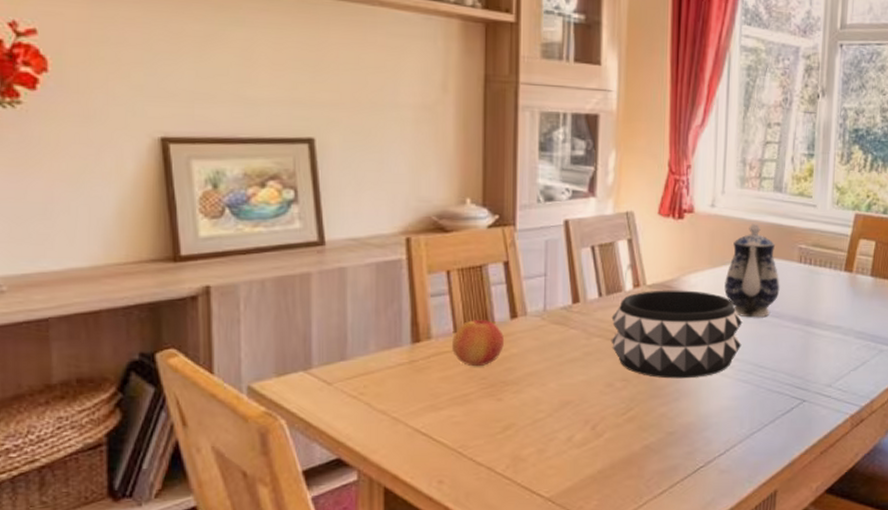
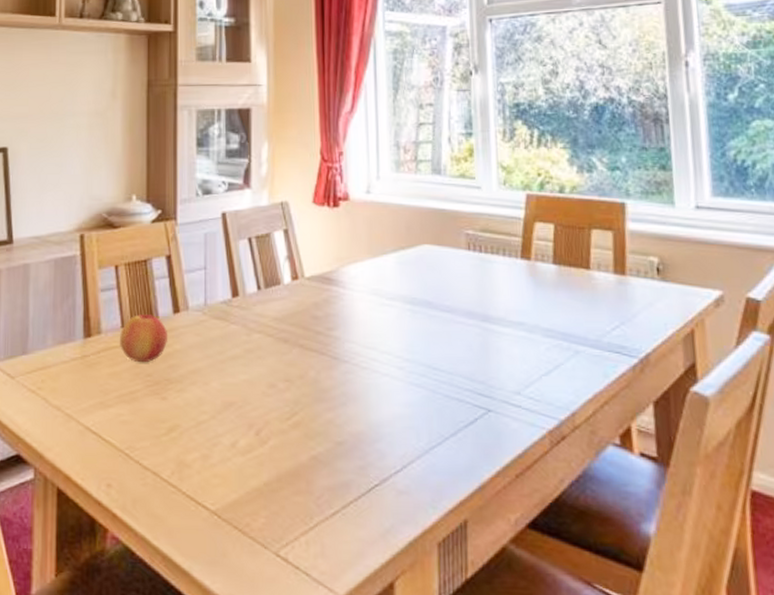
decorative bowl: present [611,290,743,379] -> none [271,282,411,381]
teapot: present [724,223,780,318] -> none [387,209,449,312]

